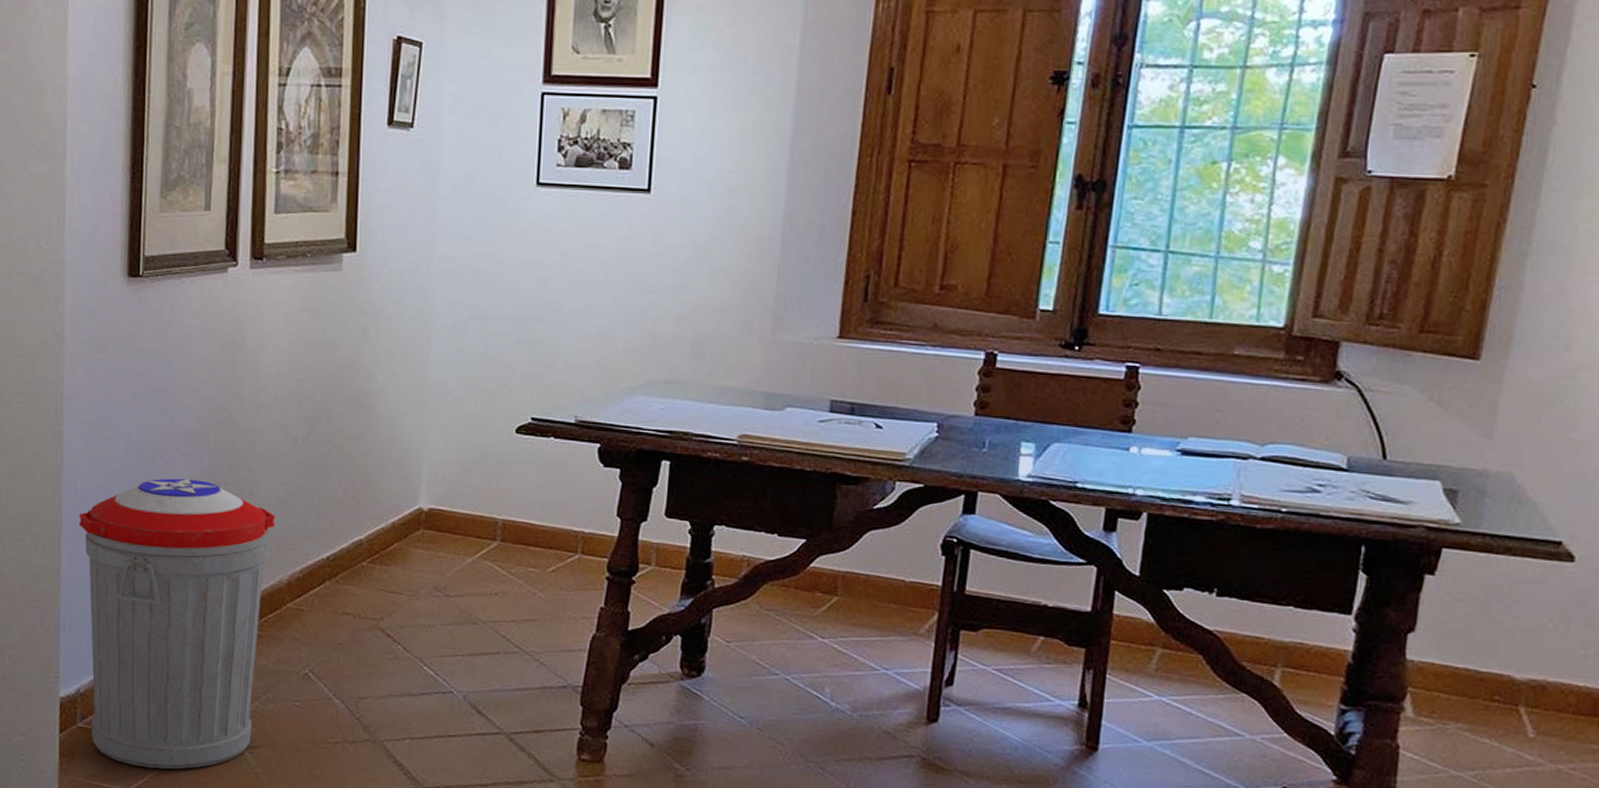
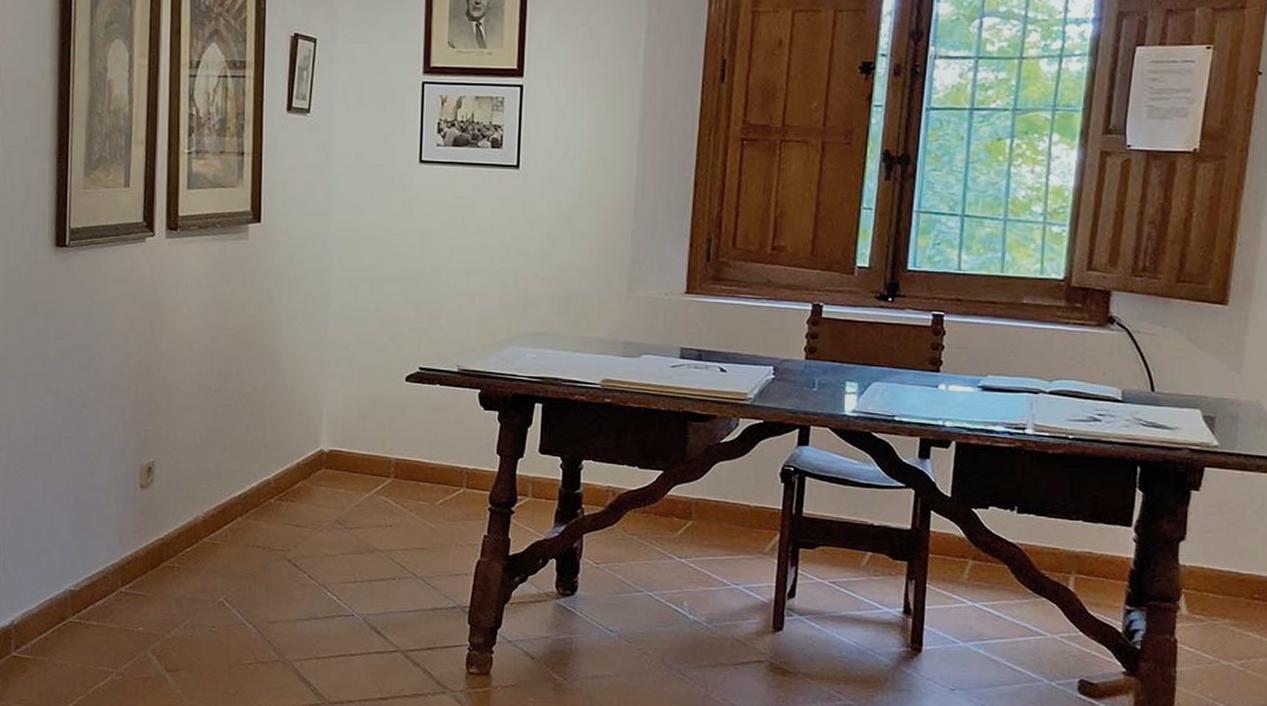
trash can: present [78,478,276,769] -> none [12,427,192,693]

